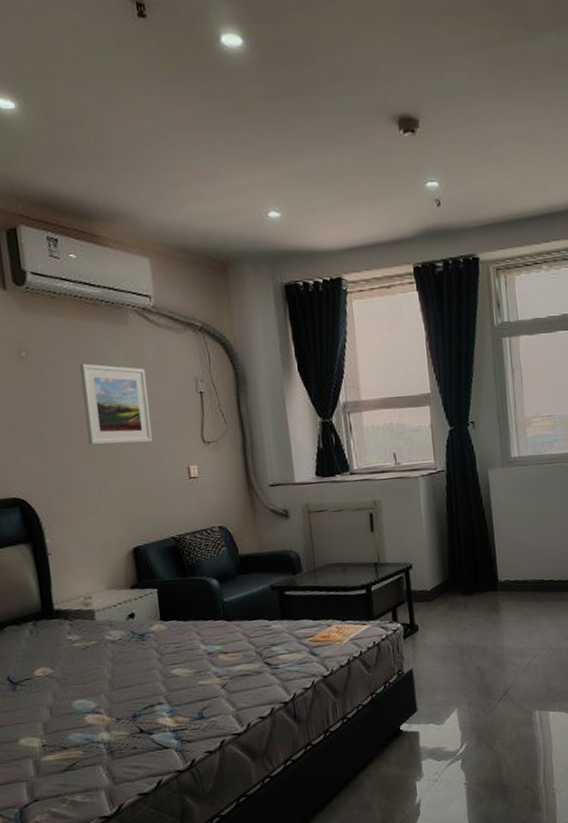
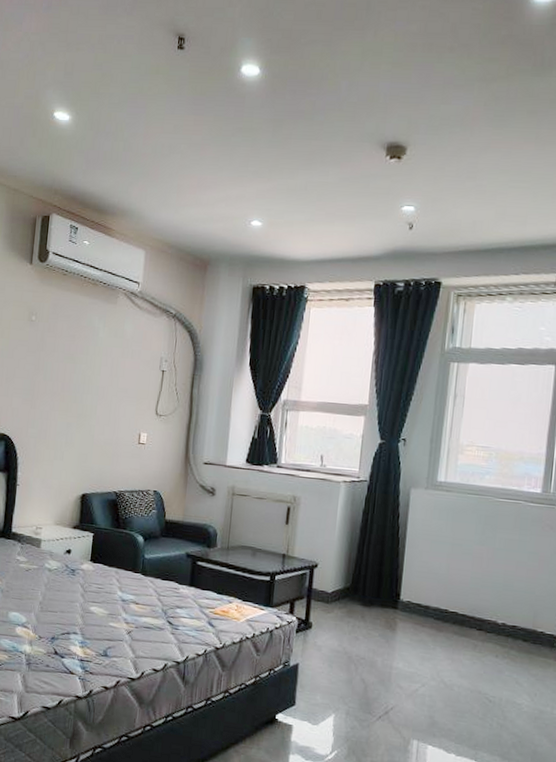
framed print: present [79,363,153,445] -> none [66,332,123,407]

